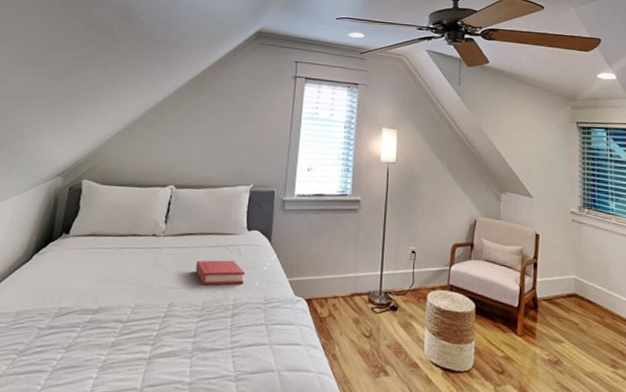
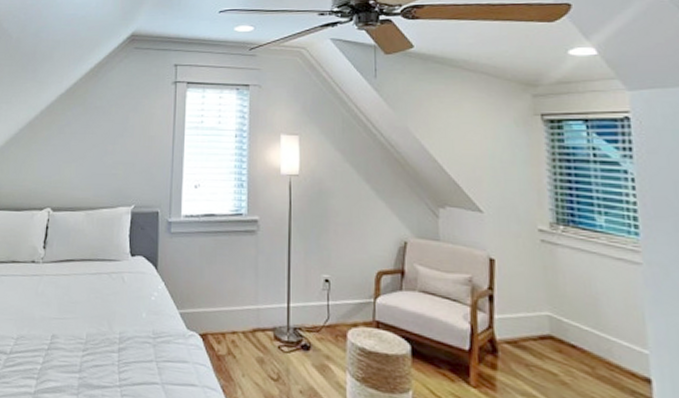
hardback book: present [195,260,244,286] -> none [77,288,130,316]

